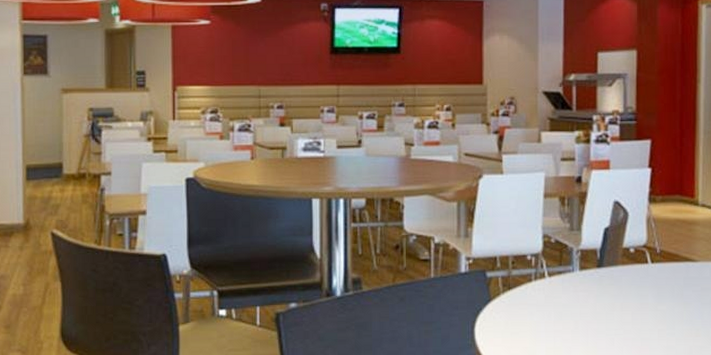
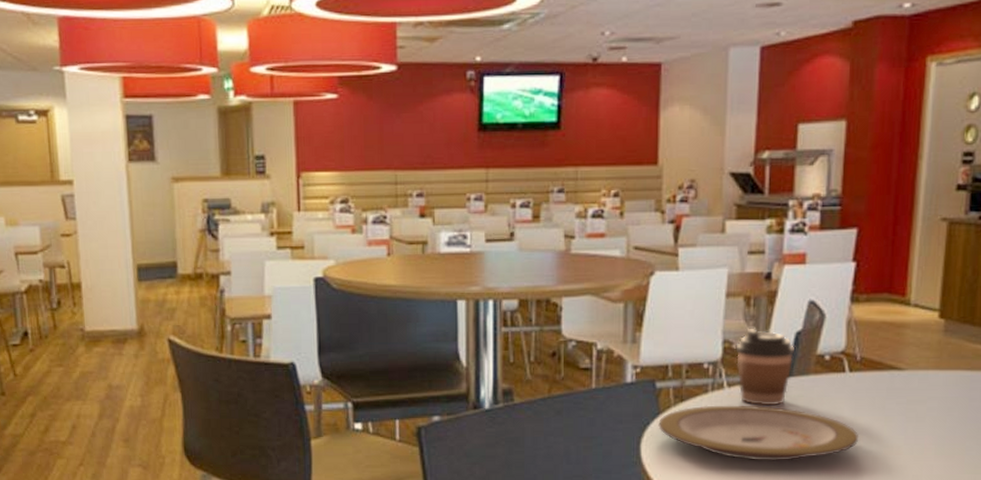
plate: none [490,292,662,343] -> present [658,405,858,461]
coffee cup: none [554,225,605,294] -> present [736,329,796,407]

